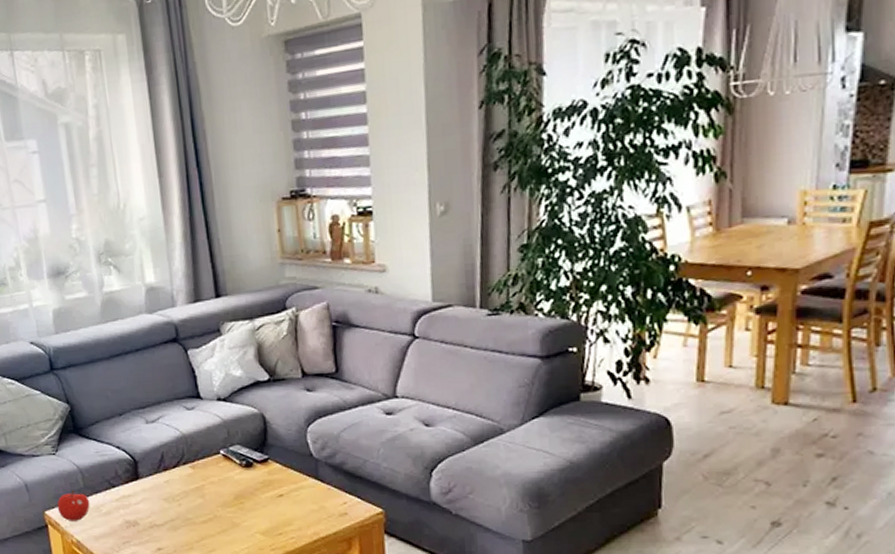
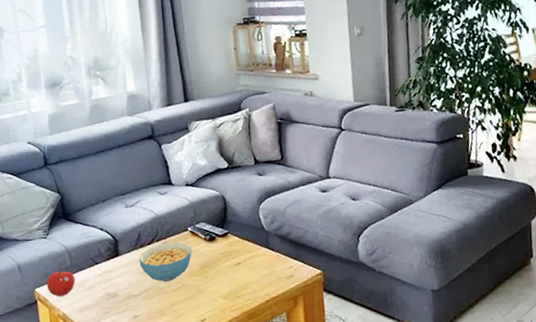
cereal bowl: none [162,466,225,511] -> present [139,242,192,282]

